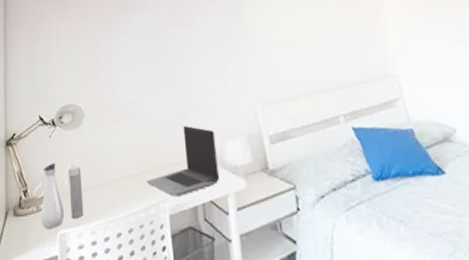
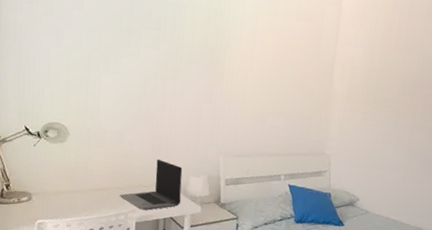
water bottle: present [33,162,84,229] -> none [15,167,62,218]

